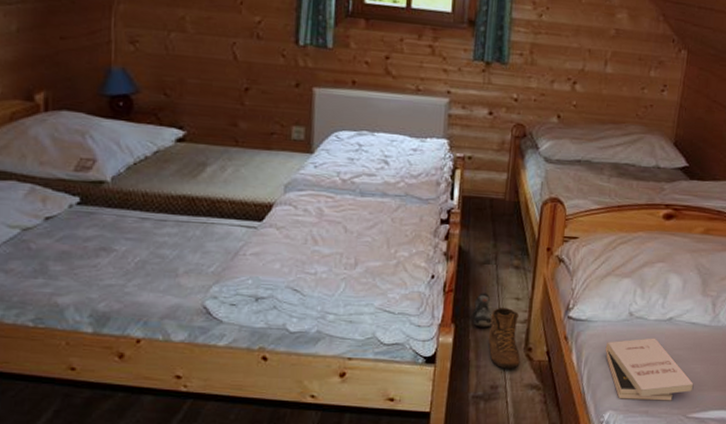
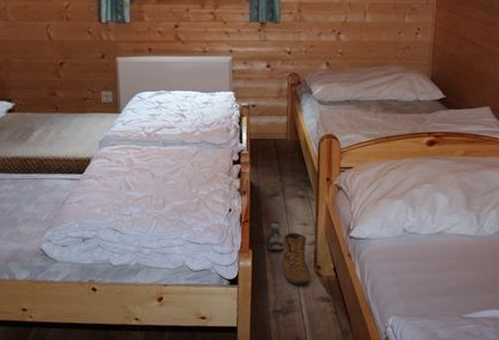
books: present [605,338,694,401] -> none [384,250,466,306]

